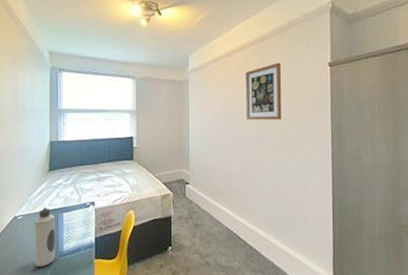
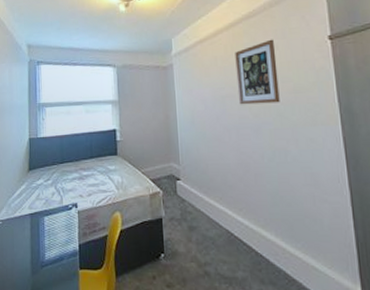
water bottle: present [34,207,56,268] -> none [13,211,37,280]

